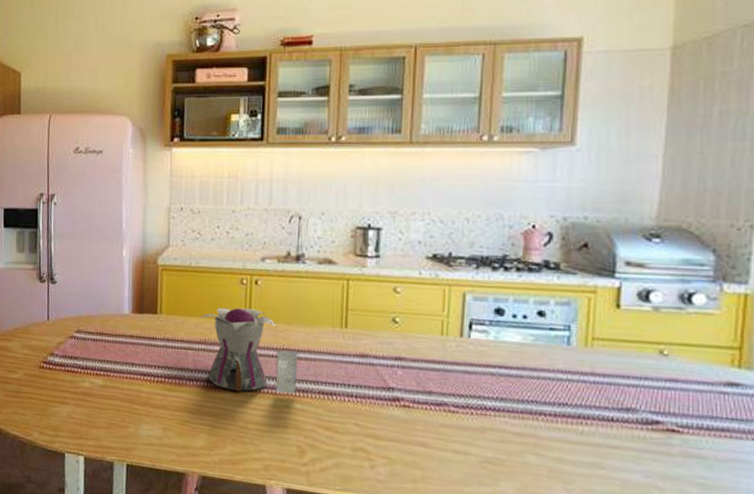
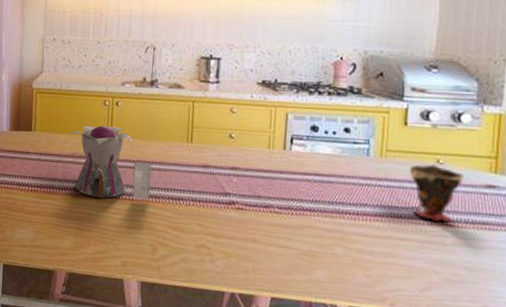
cup: none [623,356,696,427] -> present [409,164,463,222]

